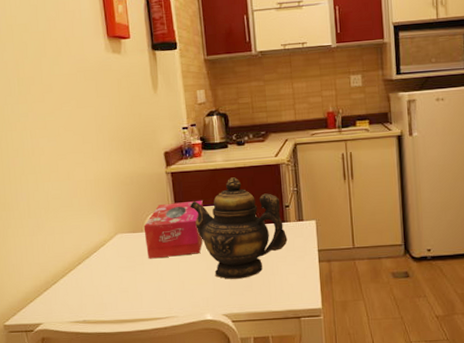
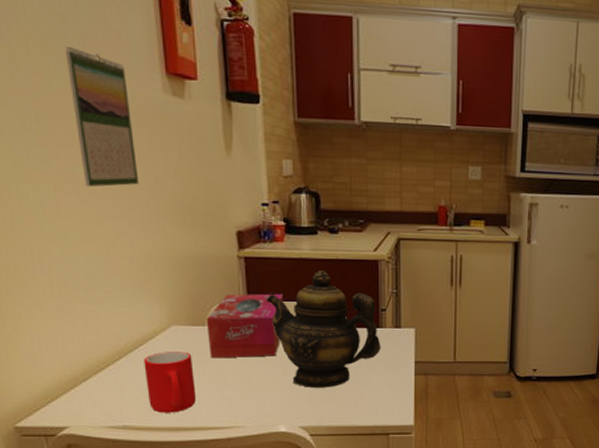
calendar: none [37,28,91,131] -> present [65,47,140,188]
cup: none [97,255,139,308] -> present [144,351,197,413]

